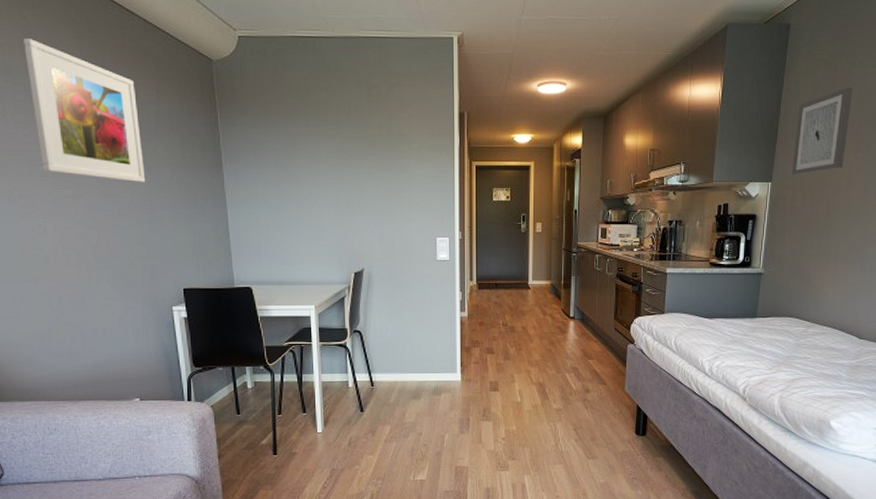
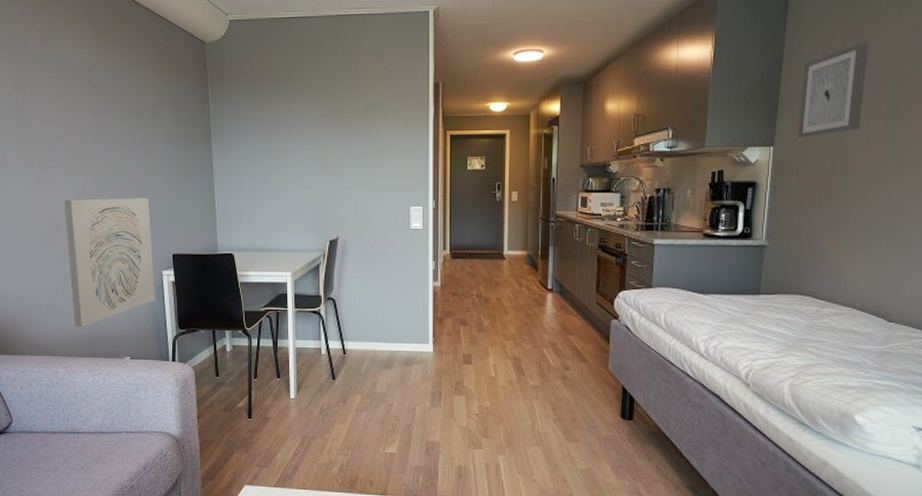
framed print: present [24,39,146,183] -> none [50,31,144,157]
wall art: none [52,229,166,369] -> present [64,198,155,328]

